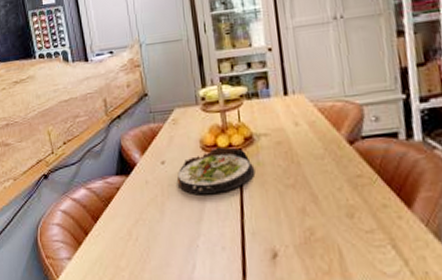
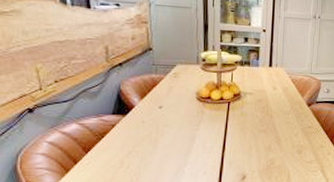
salad plate: present [176,146,255,194] -> none [171,99,239,133]

